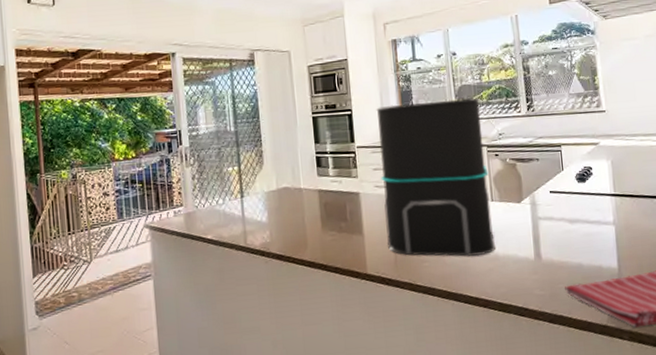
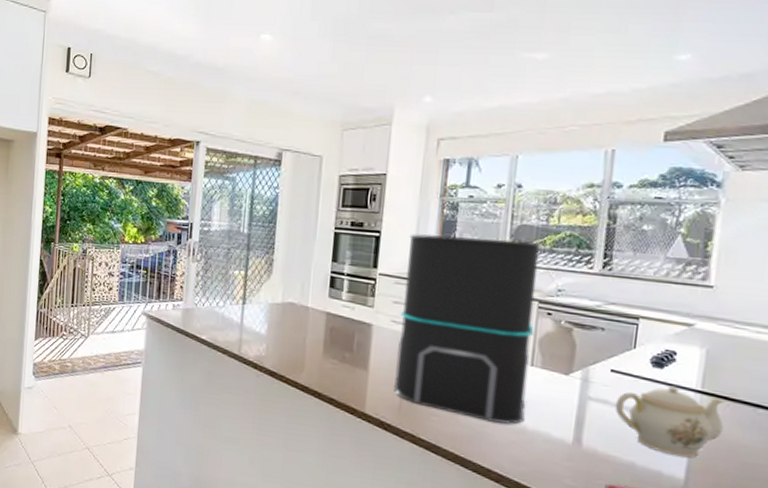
teapot: none [558,194,635,251] -> present [615,385,725,458]

